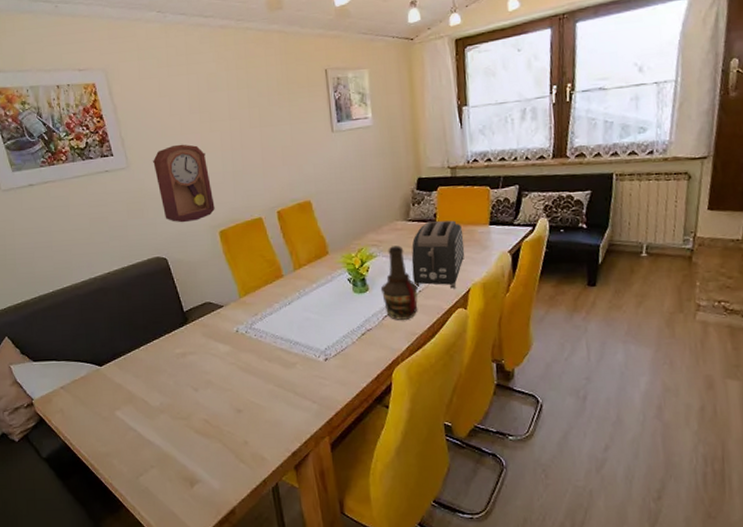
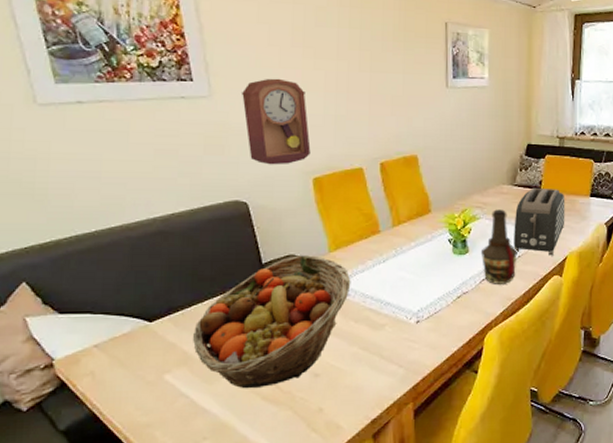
fruit basket: none [134,302,262,424] -> present [193,255,351,389]

